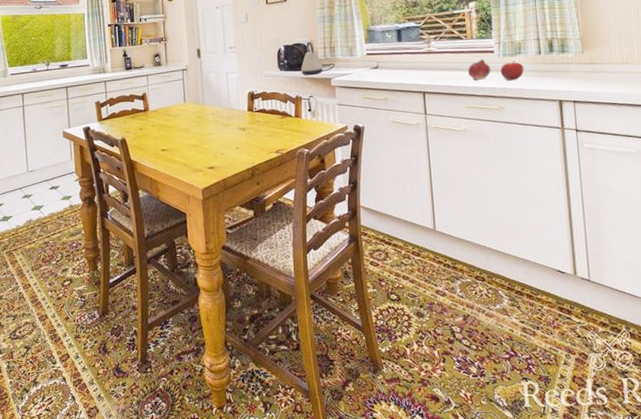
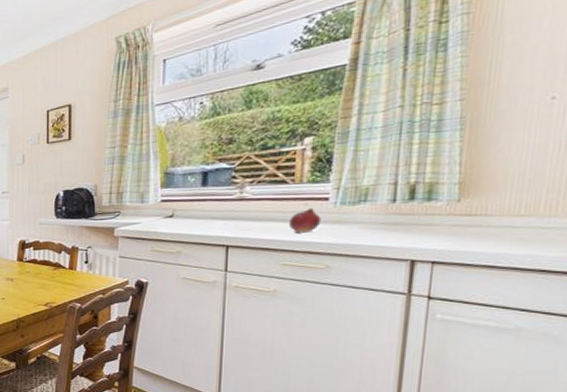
kettle: present [301,41,323,76] -> none [81,186,106,225]
fruit: present [500,60,524,81] -> none [333,210,368,235]

